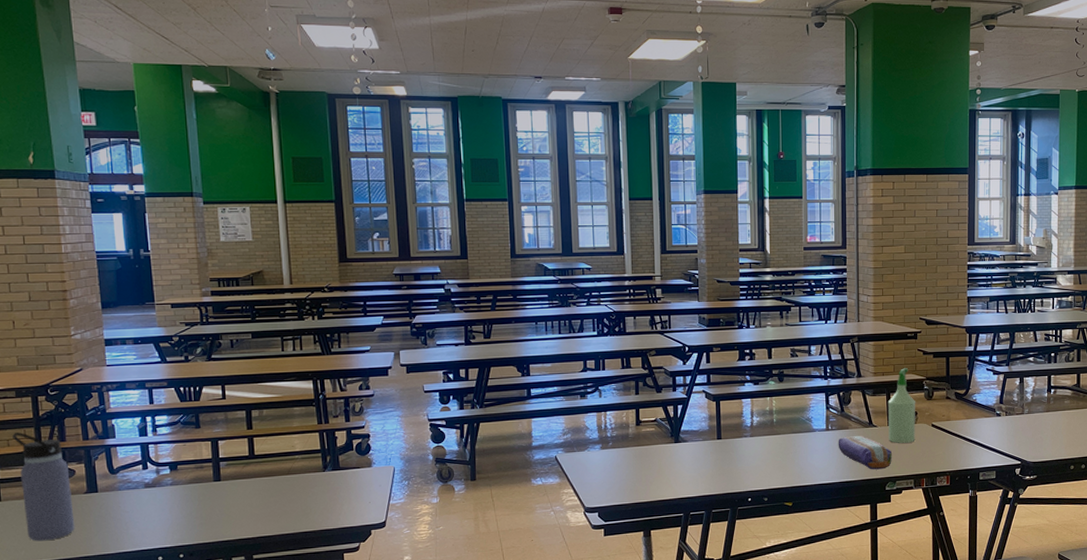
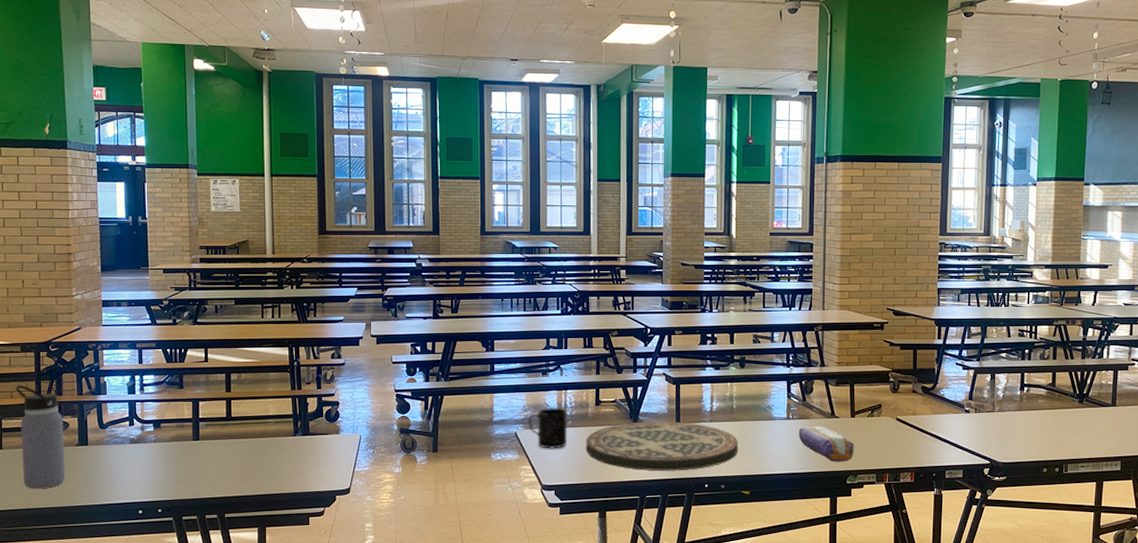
mug: none [568,429,609,472] -> present [529,407,568,449]
tray: none [627,438,780,488] -> present [585,421,739,471]
spray bottle: present [887,368,916,443] -> none [851,359,881,436]

